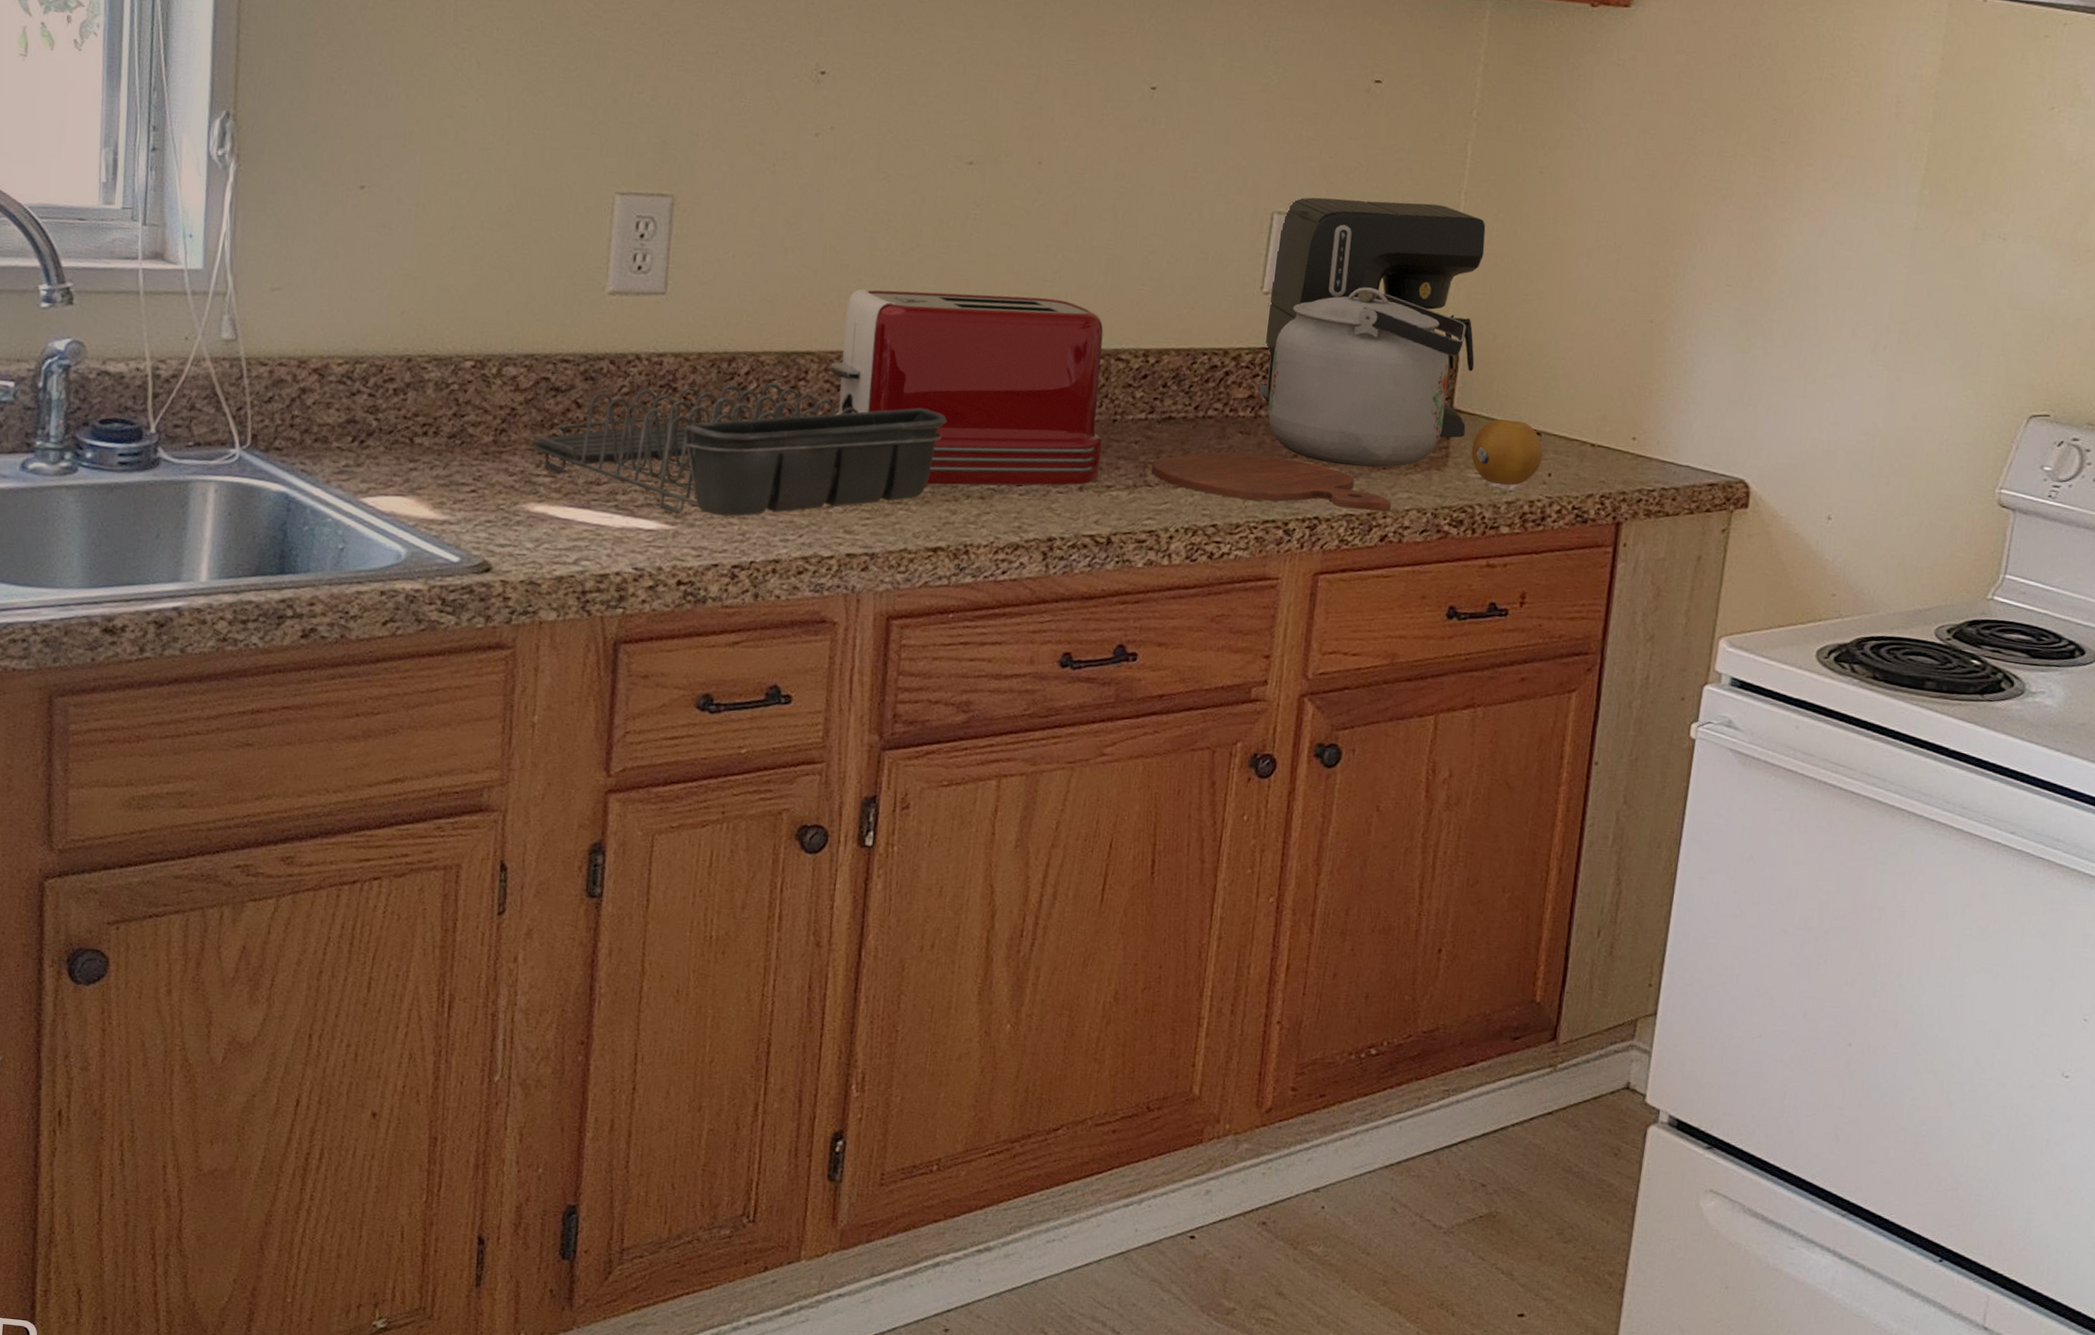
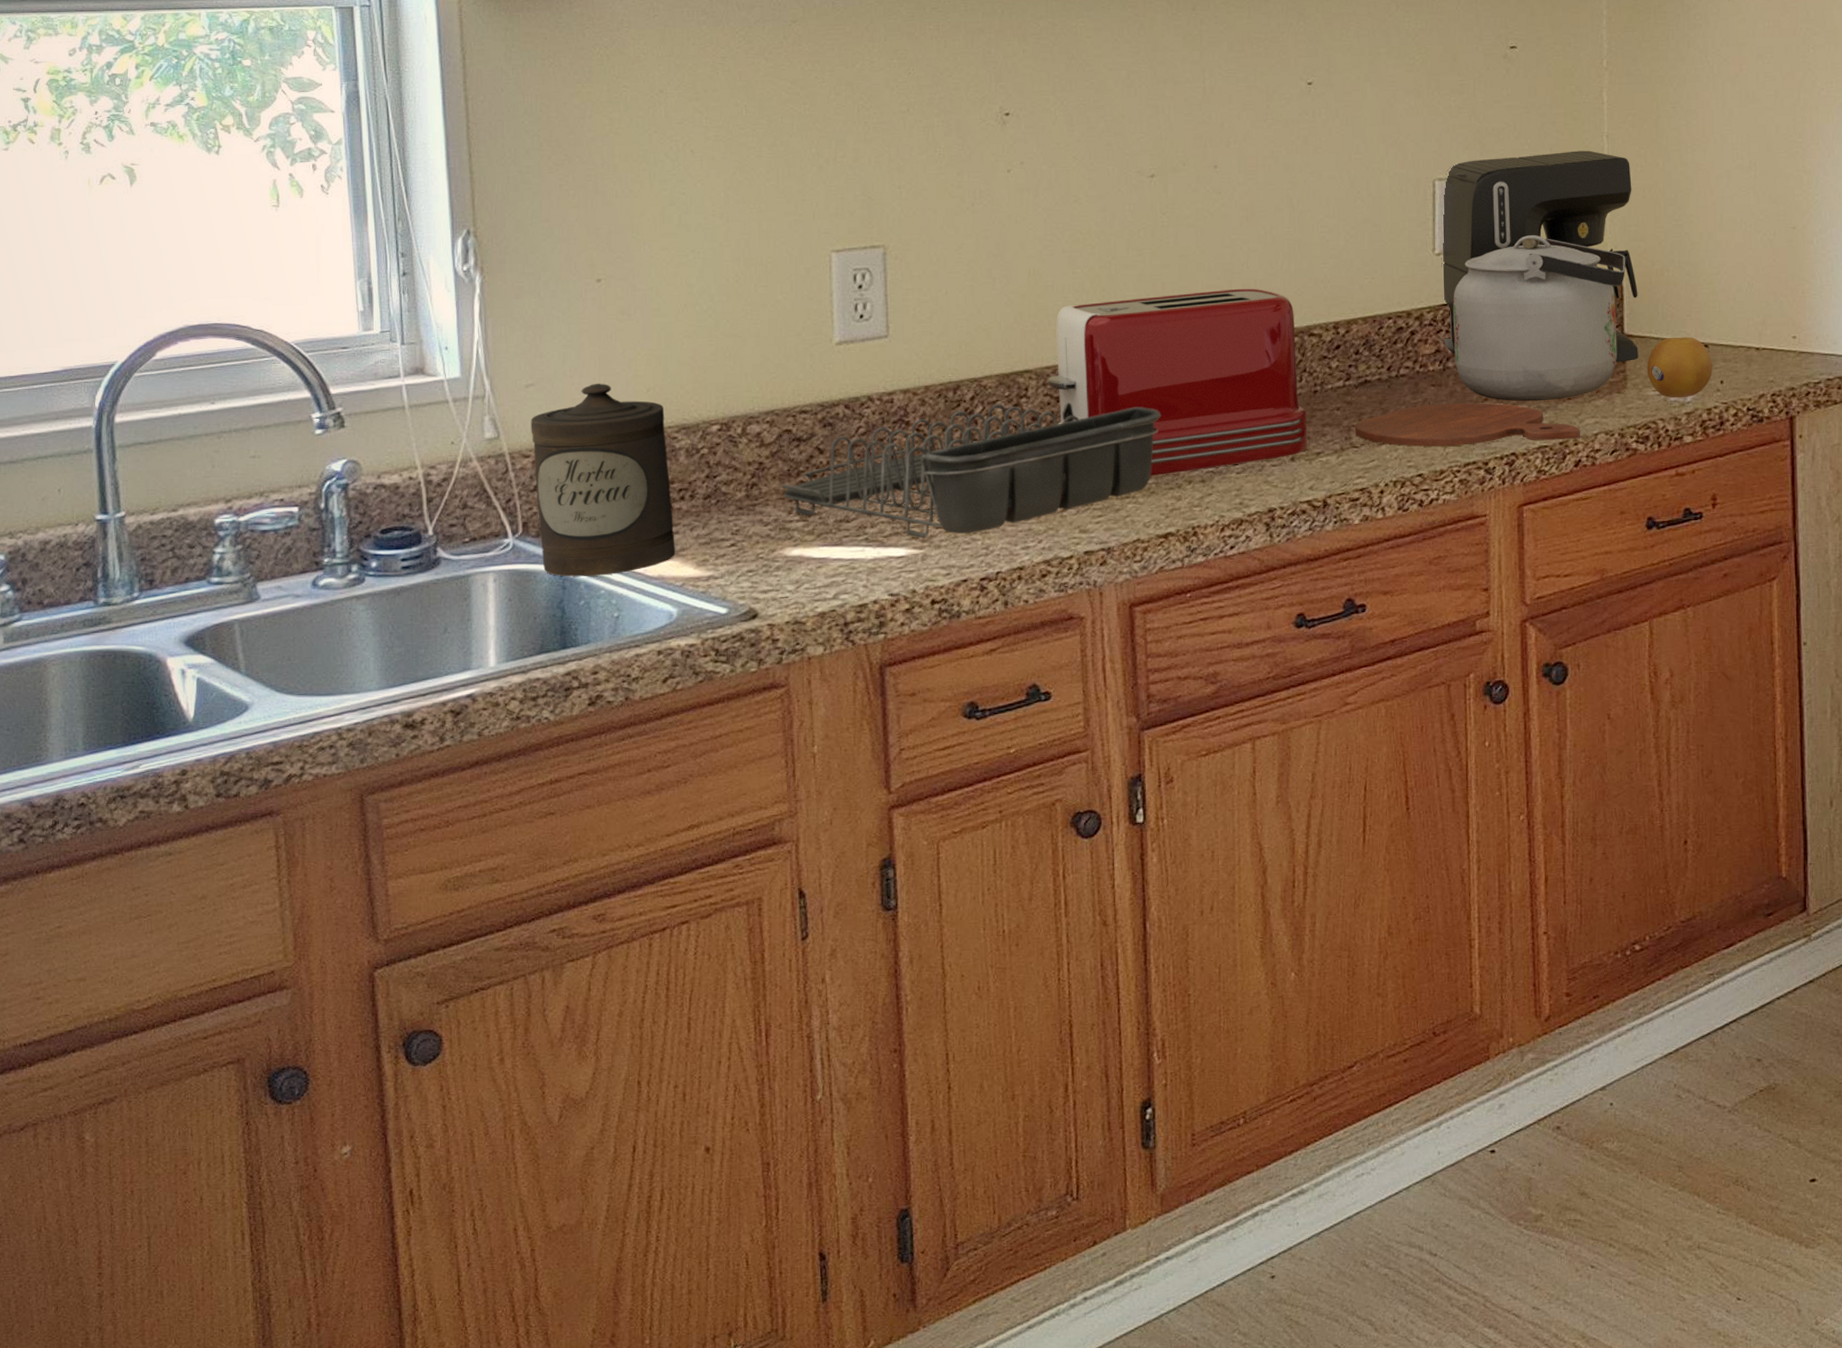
canister: none [268,297,417,504] -> present [531,383,675,577]

